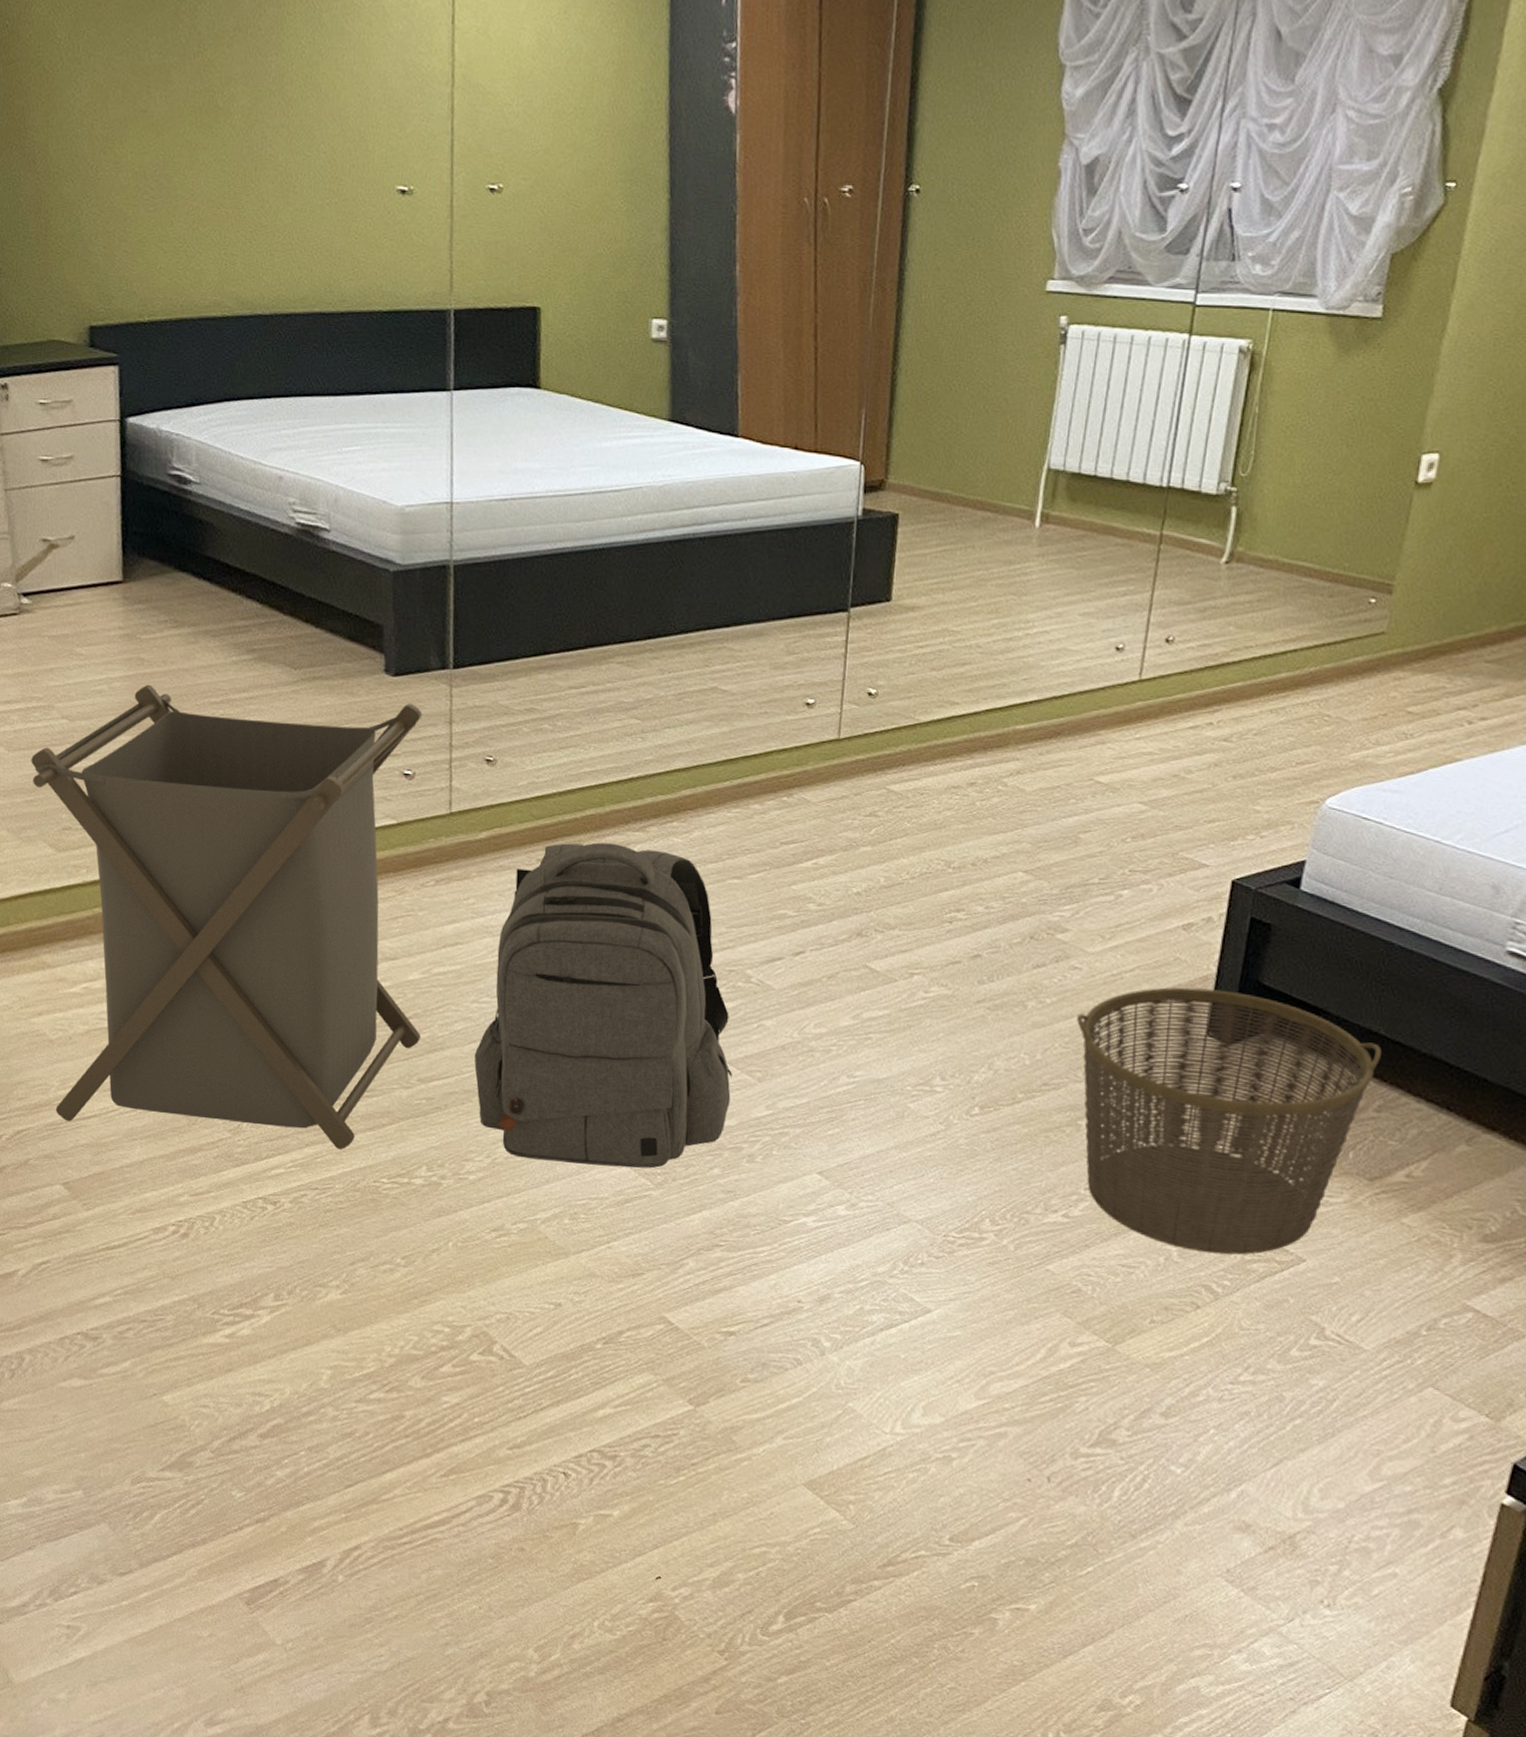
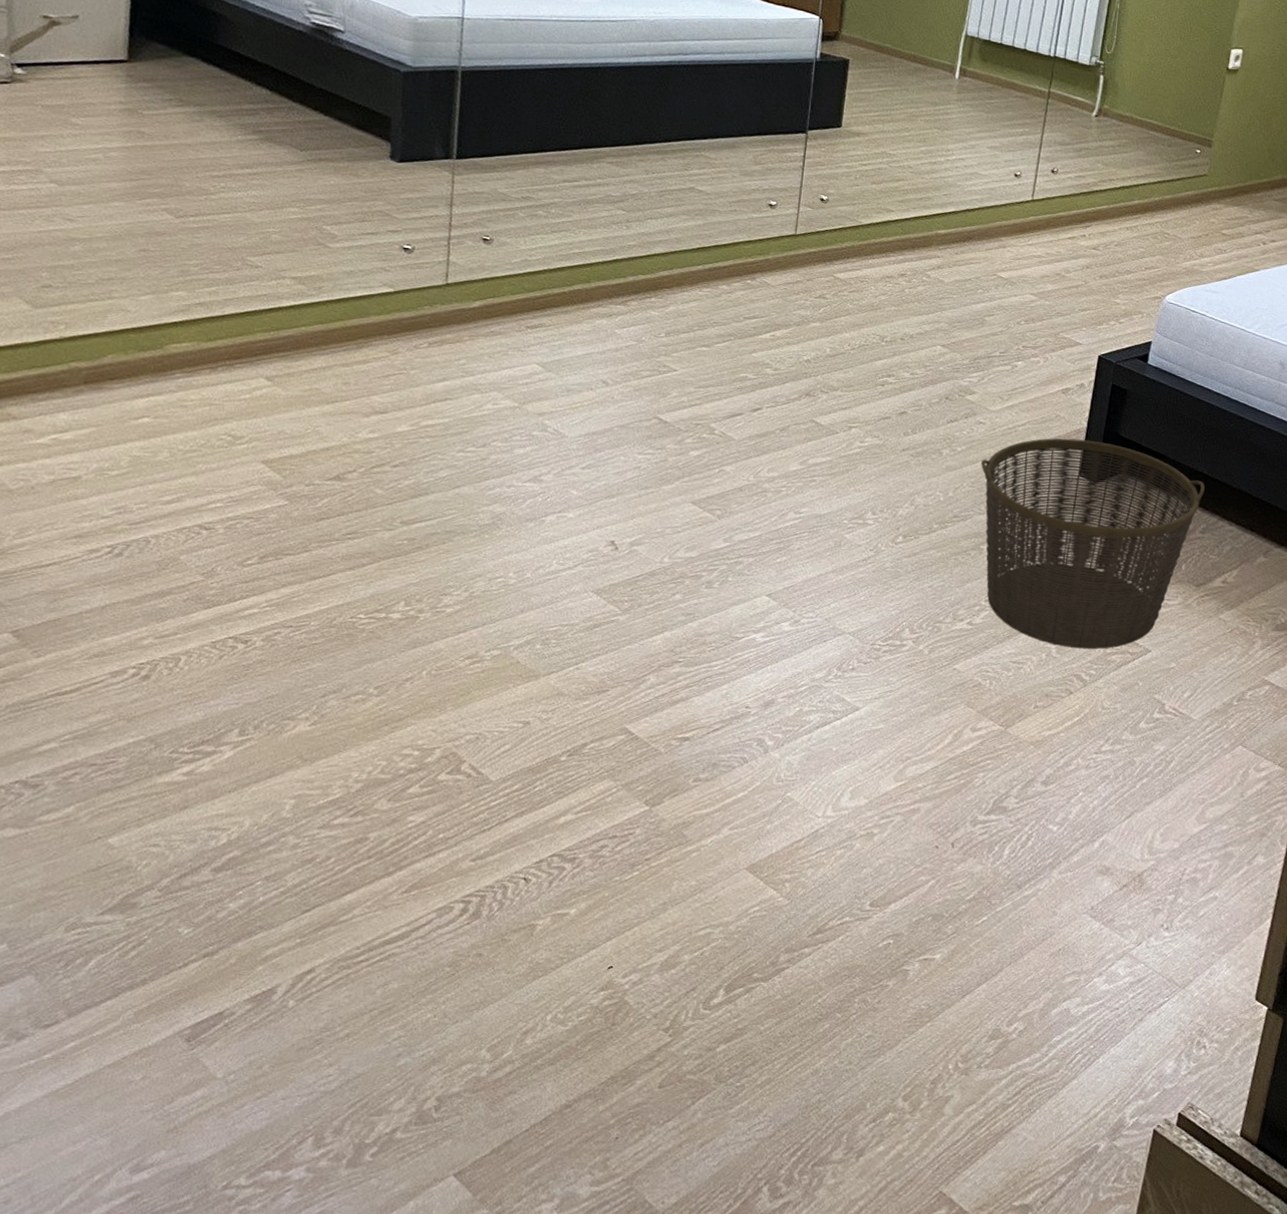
laundry basket: present [31,684,423,1150] -> none [9,155,425,589]
backpack: present [474,842,732,1169] -> none [457,313,695,597]

